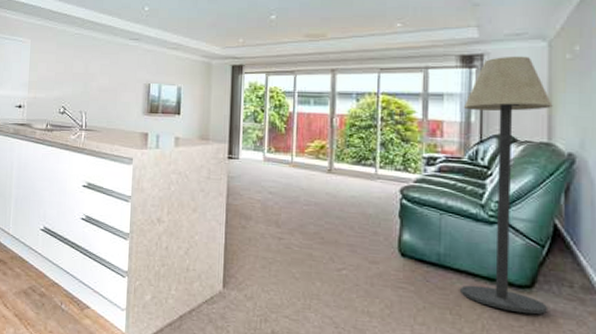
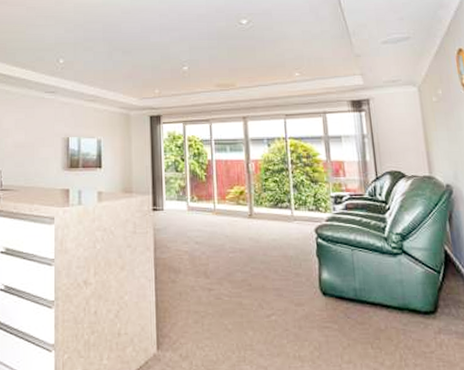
floor lamp: present [461,56,553,315] -> none [359,100,451,339]

